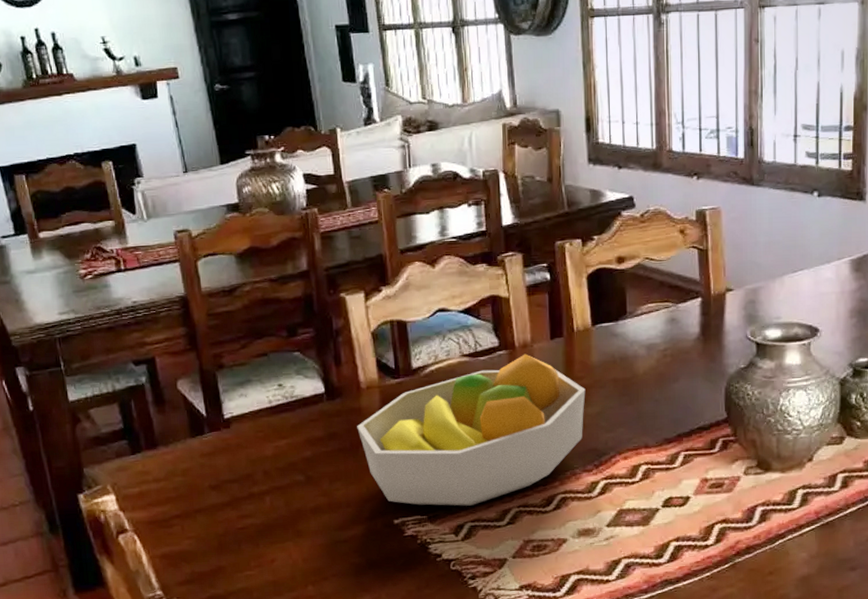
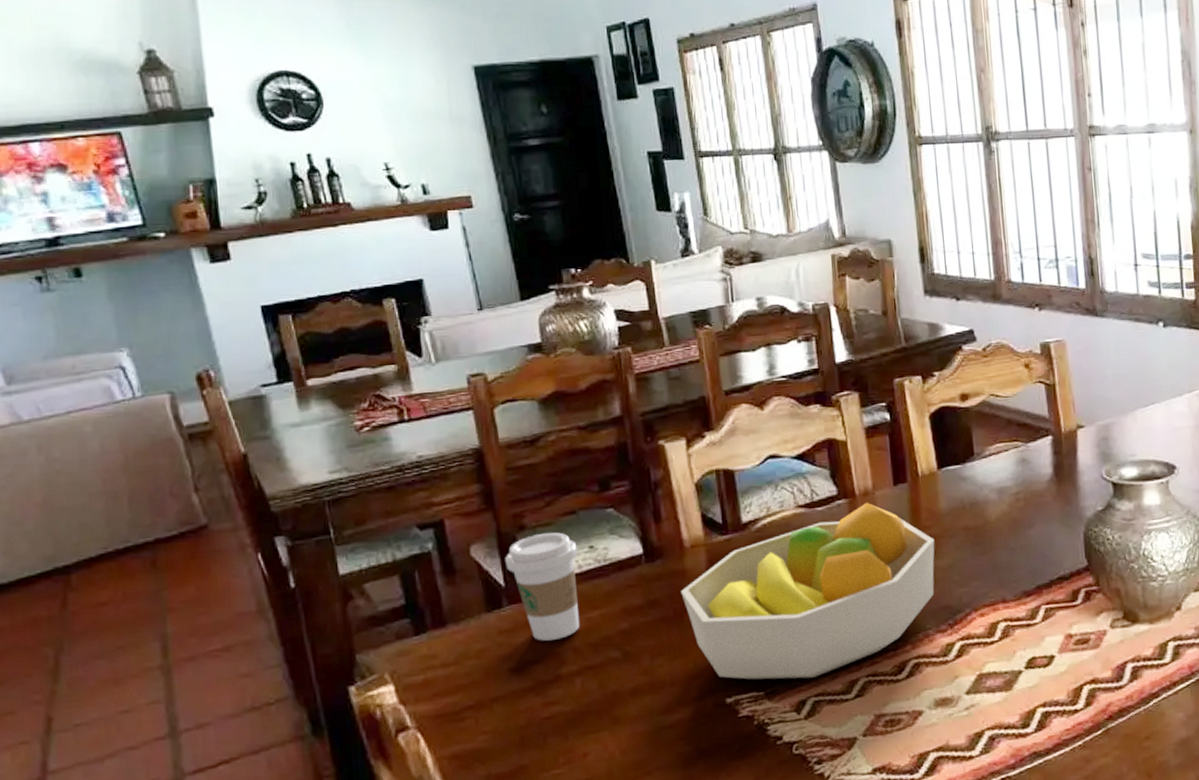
coffee cup: none [206,371,269,464] -> present [505,532,579,641]

